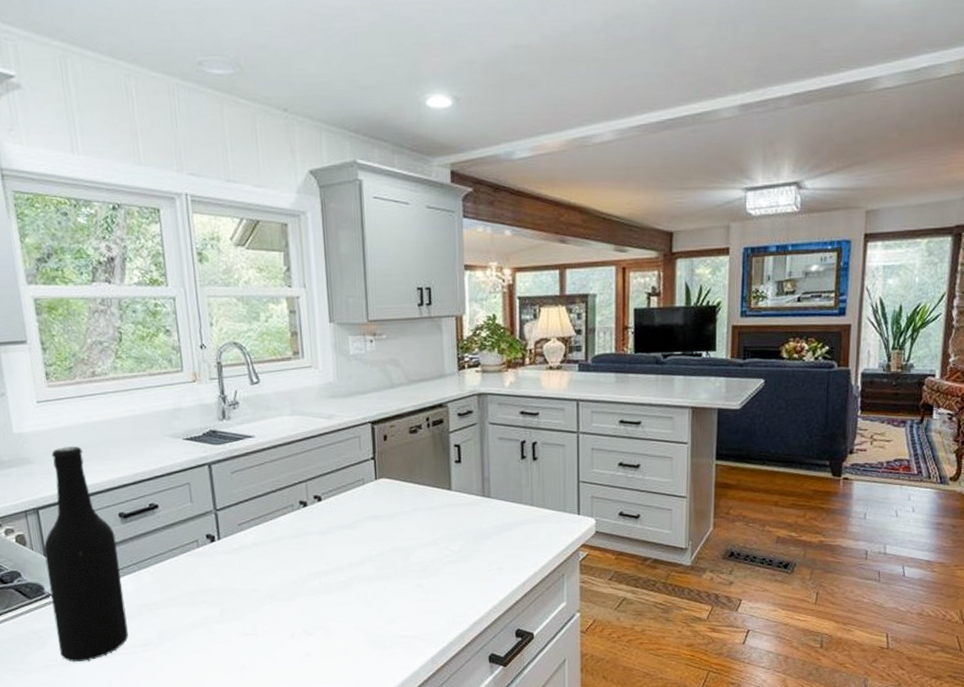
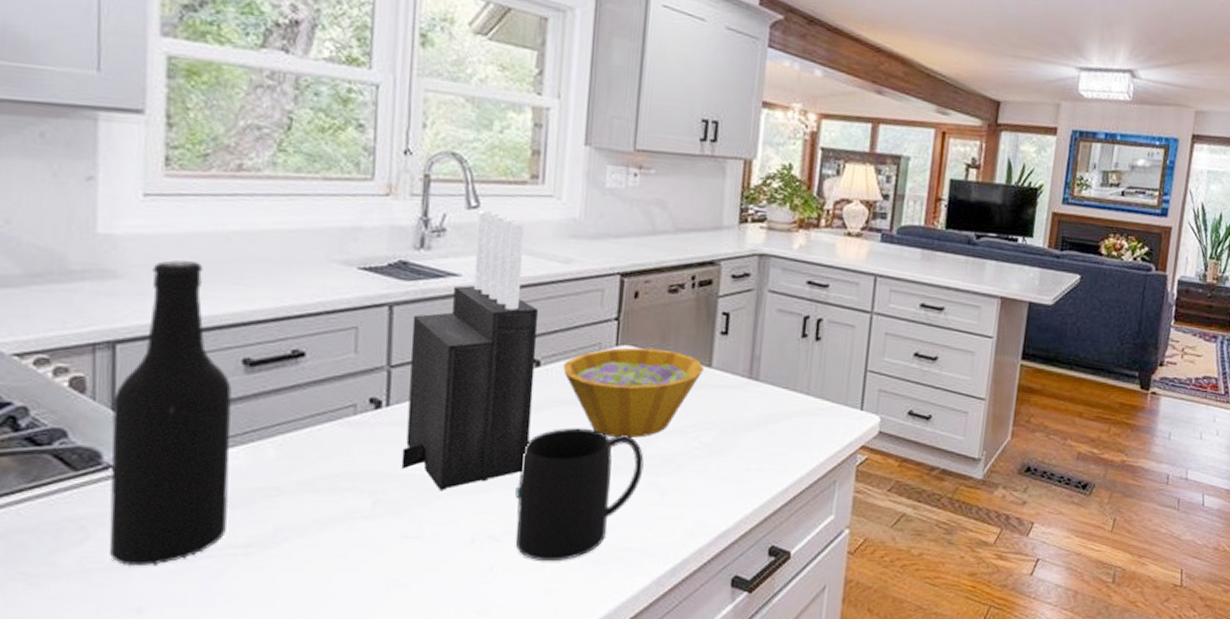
knife block: none [226,384,322,599] -> present [401,210,539,490]
mug: none [317,546,409,648] -> present [515,428,644,562]
bowl: none [339,479,445,551] -> present [563,347,704,438]

